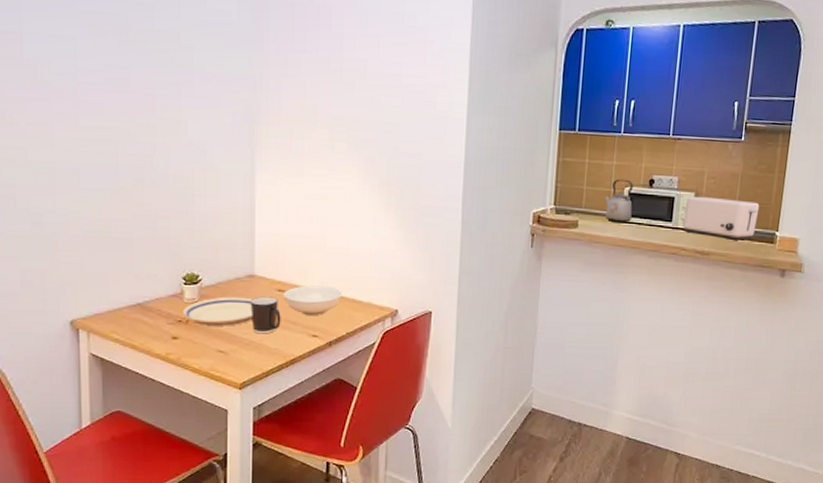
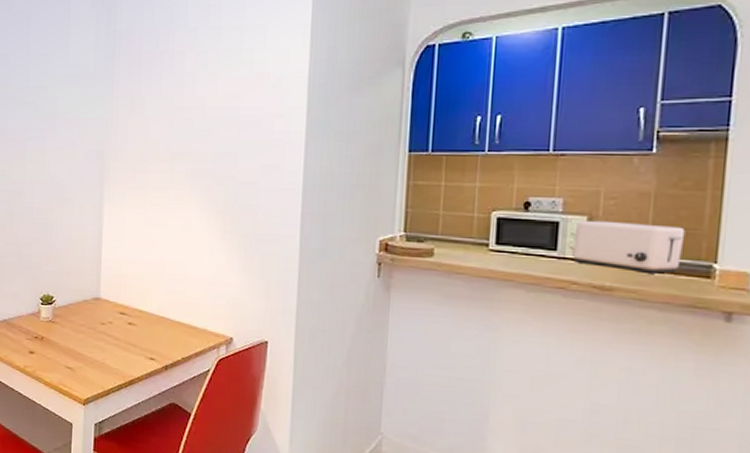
plate: present [183,296,253,326] -> none [39,317,98,344]
mug: present [250,296,281,334] -> none [95,318,122,354]
bowl: present [283,285,342,315] -> none [124,309,179,339]
kettle: present [604,179,633,223] -> none [465,202,503,252]

